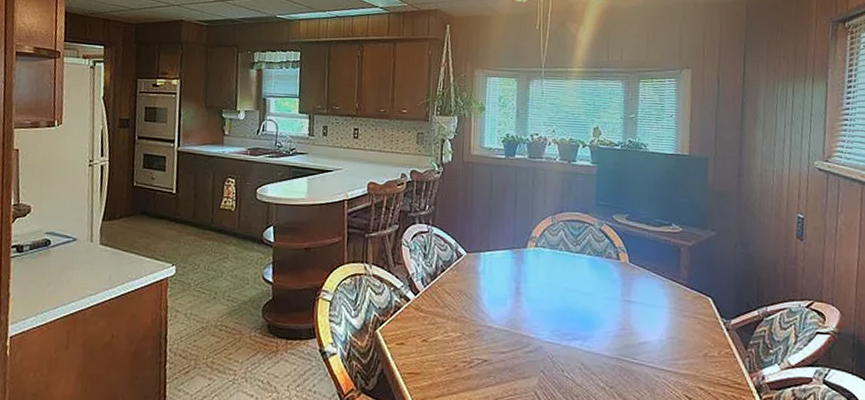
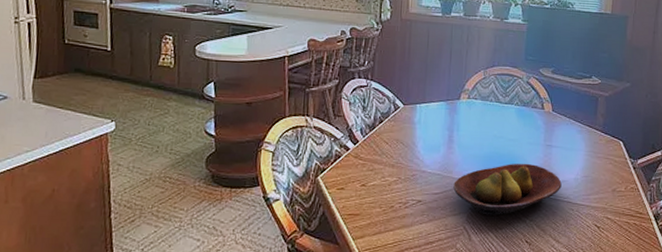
fruit bowl: none [522,320,644,380] -> present [453,163,562,216]

